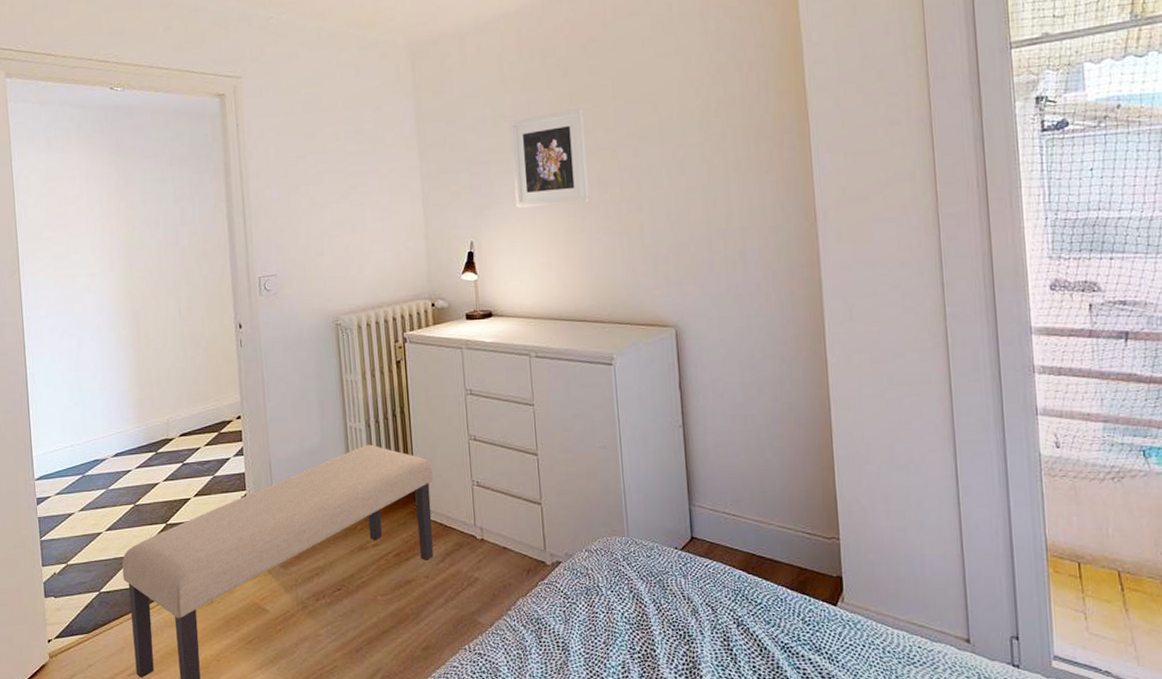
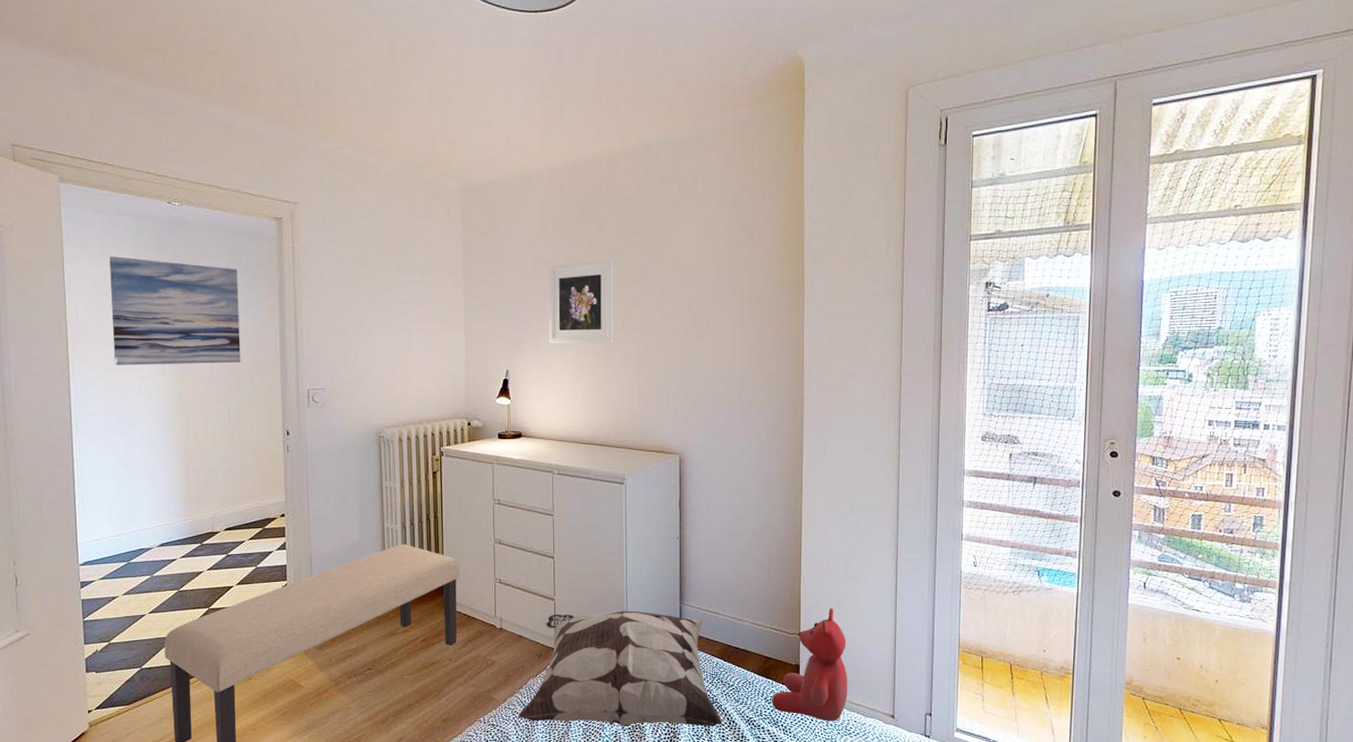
wall art: none [55,149,189,264] -> present [109,257,241,365]
decorative pillow: none [508,514,751,655] -> present [518,610,722,727]
stuffed bear: none [810,504,907,648] -> present [771,607,848,722]

